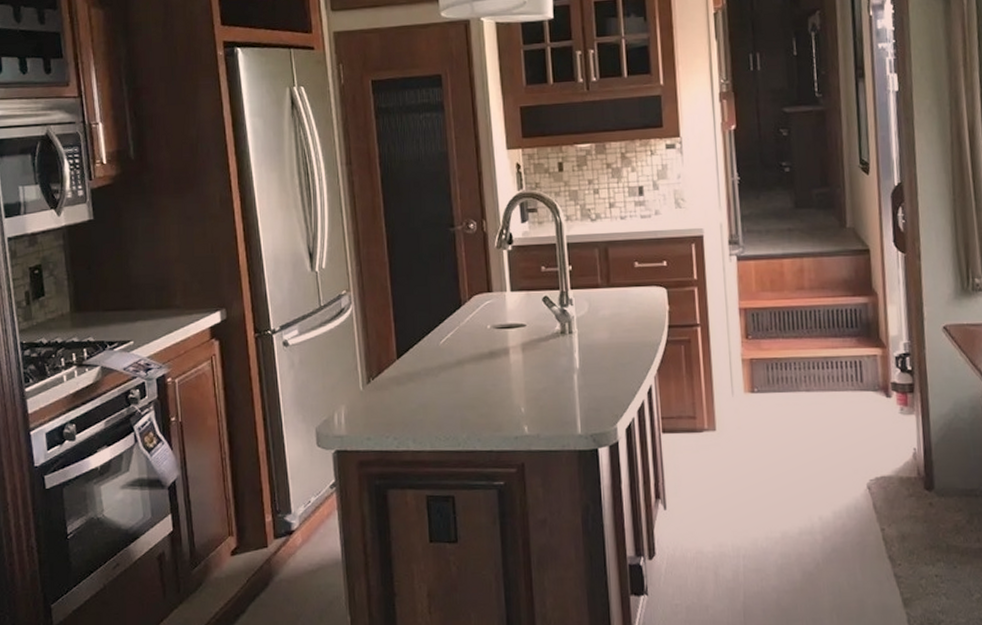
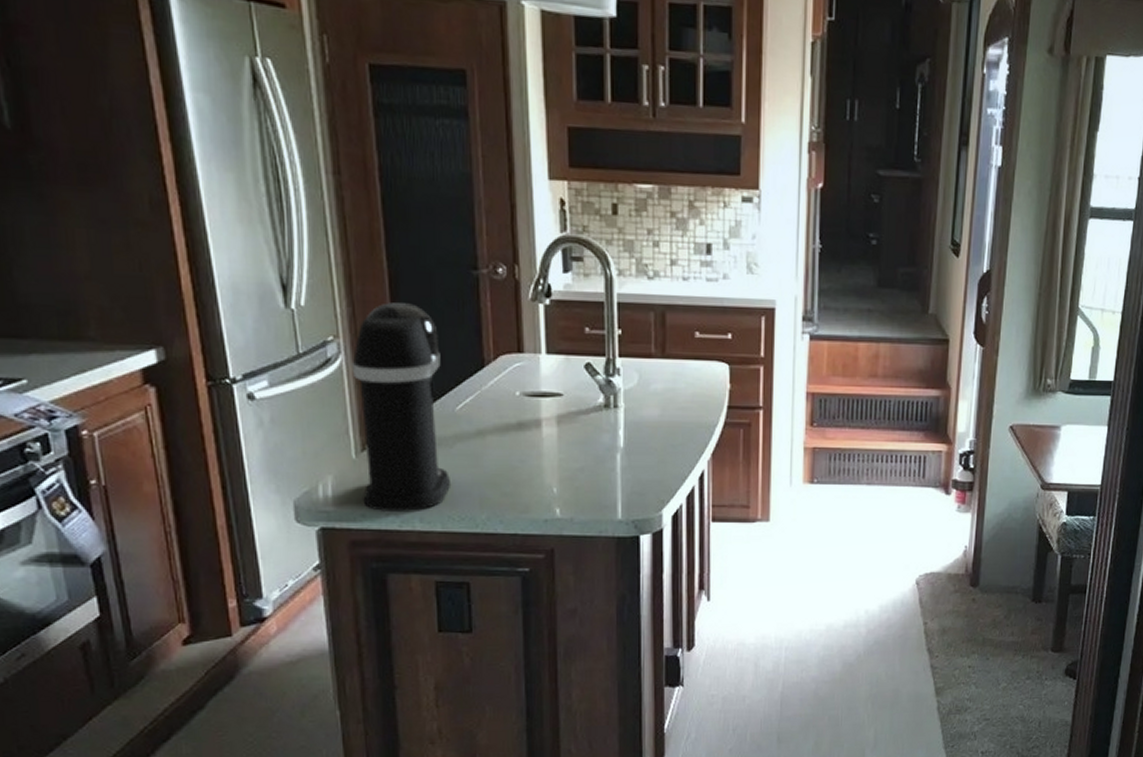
coffee maker: none [359,259,437,434] -> present [352,302,450,511]

